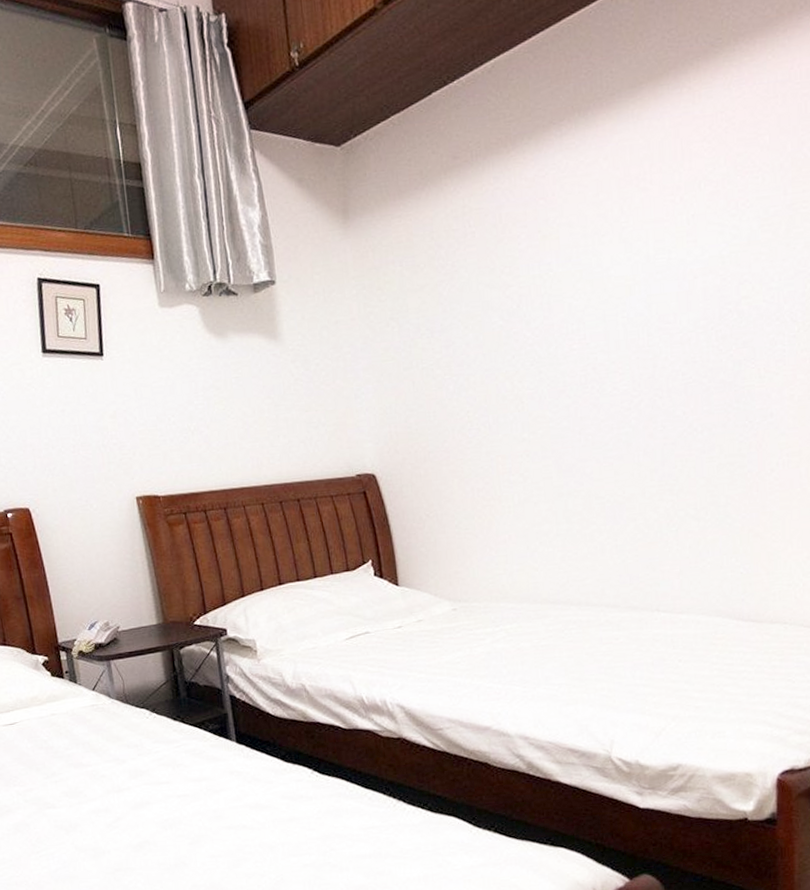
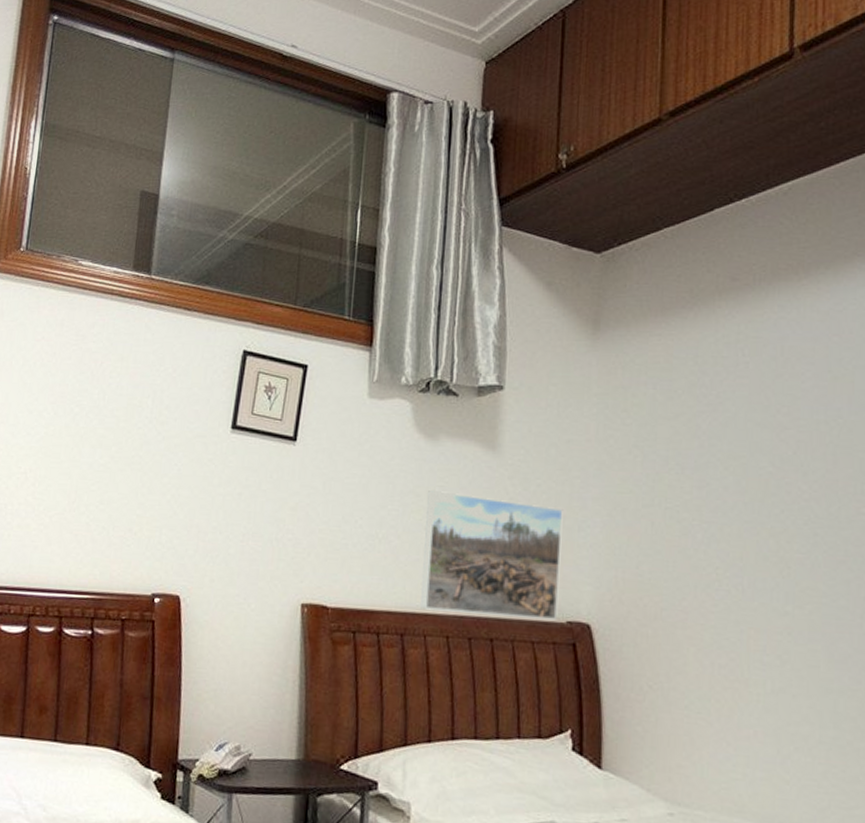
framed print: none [226,381,349,485] -> present [420,491,563,621]

